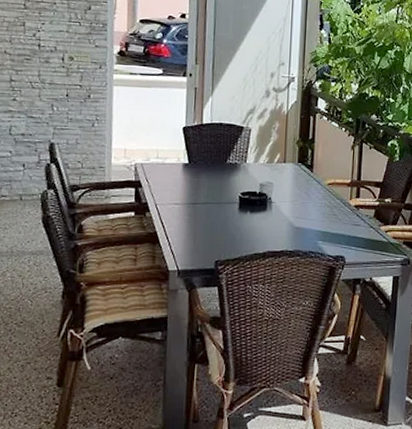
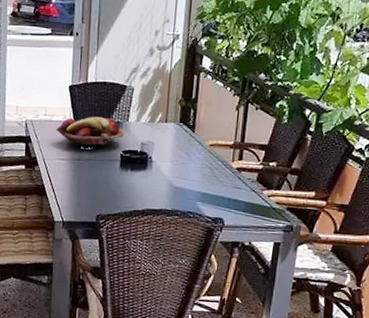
fruit basket: none [169,158,242,190] -> present [56,116,124,146]

